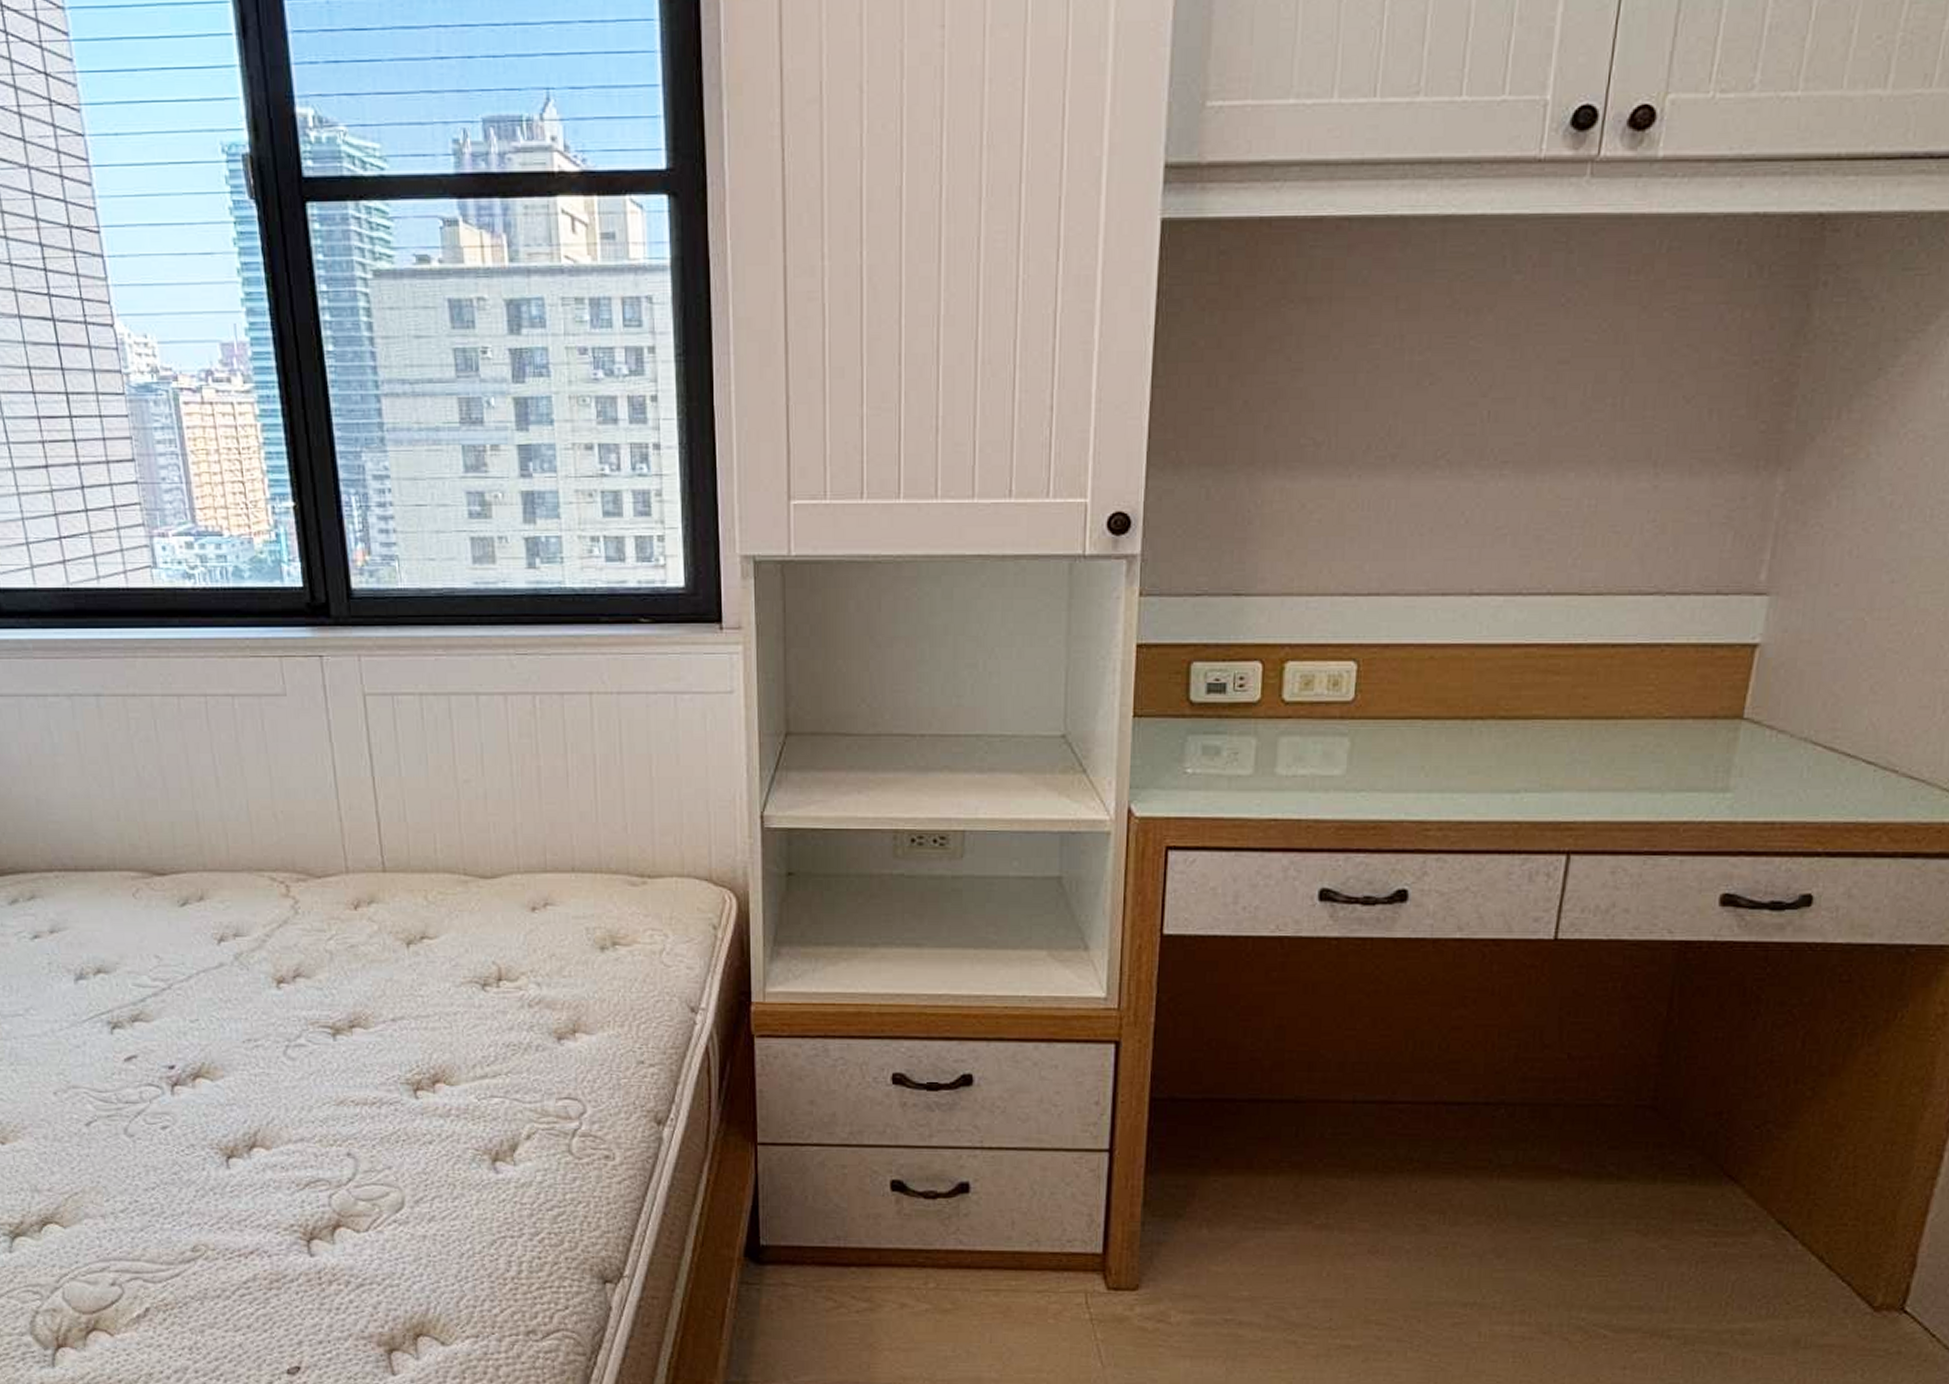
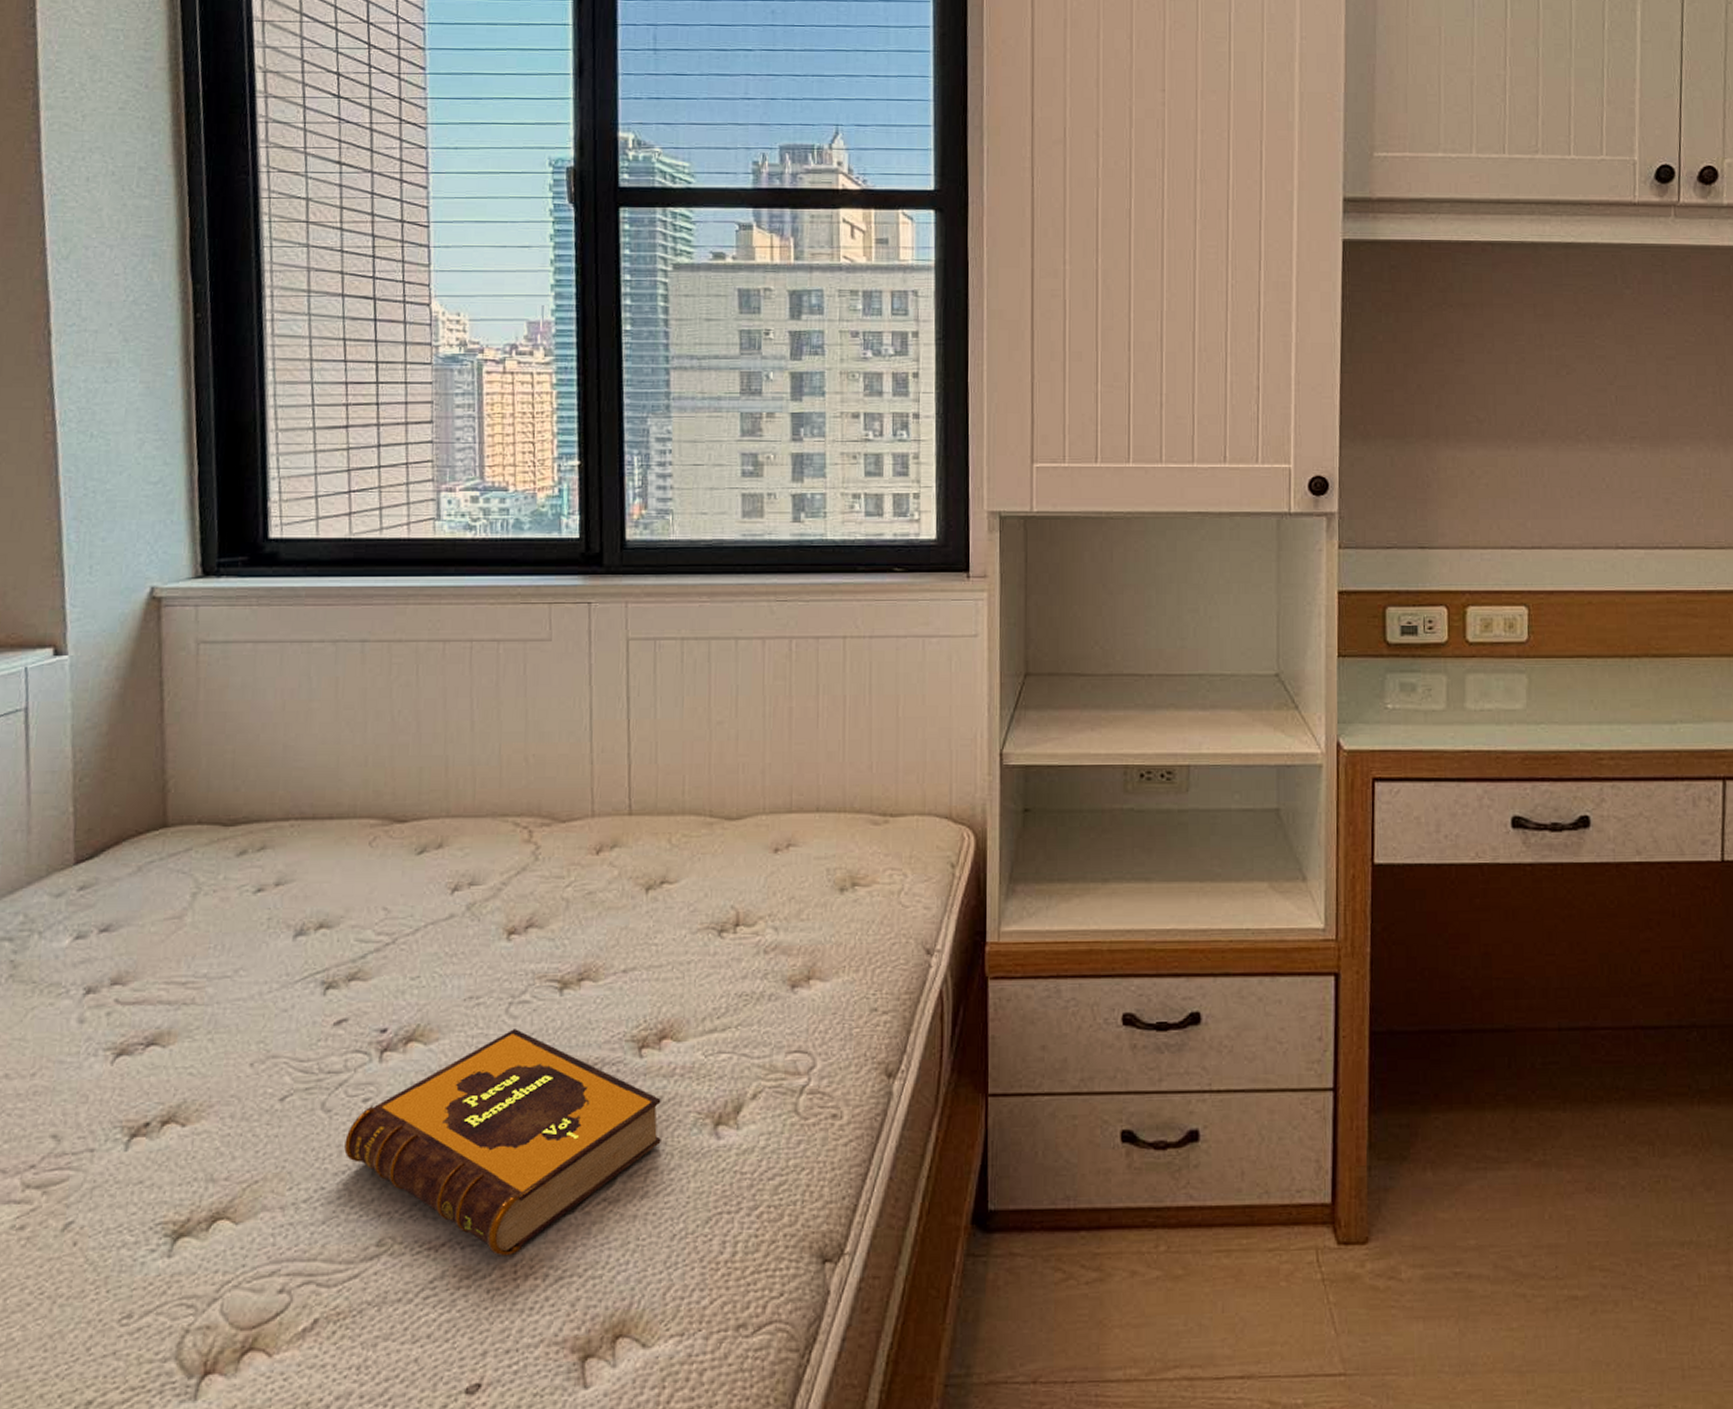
hardback book: none [150,1069,443,1265] -> present [344,1029,661,1256]

